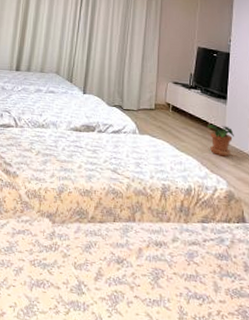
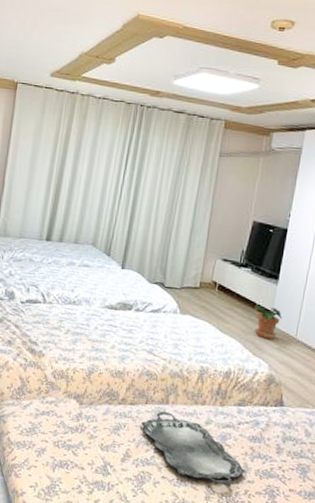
serving tray: none [111,229,216,305] -> present [141,411,245,485]

